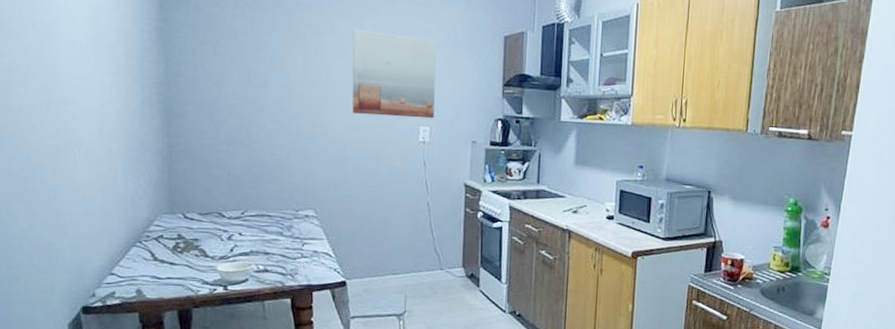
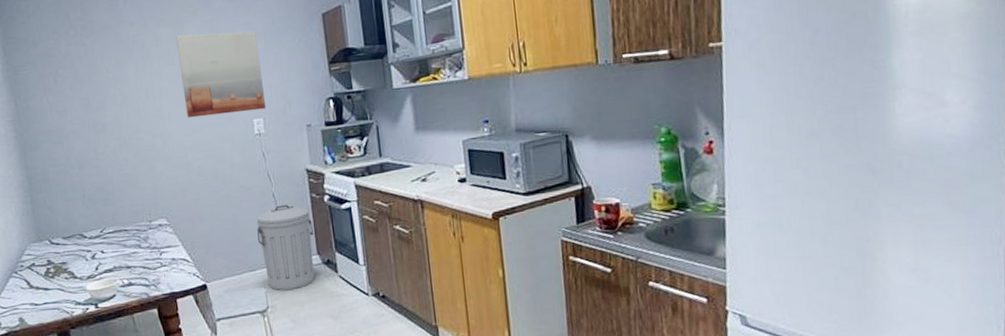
trash can: none [406,214,462,297] -> present [256,204,314,290]

